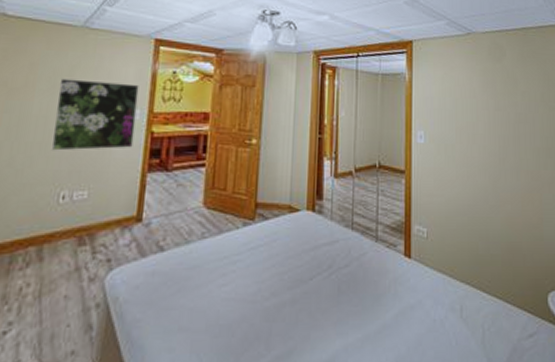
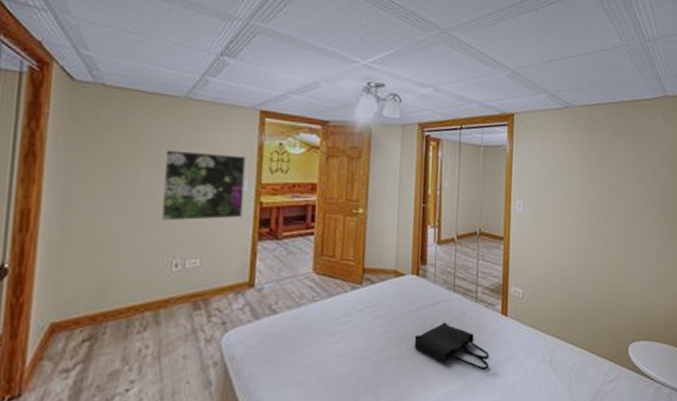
tote bag: none [309,264,392,320] -> present [414,322,490,371]

